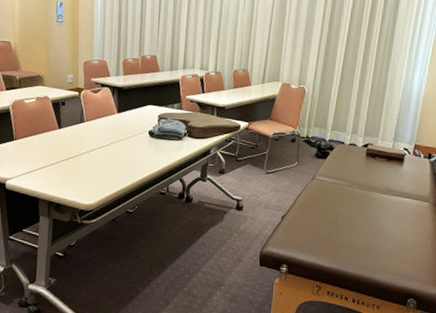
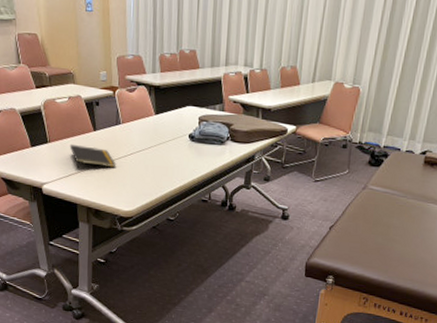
notepad: none [34,142,79,166] -> present [69,145,117,170]

